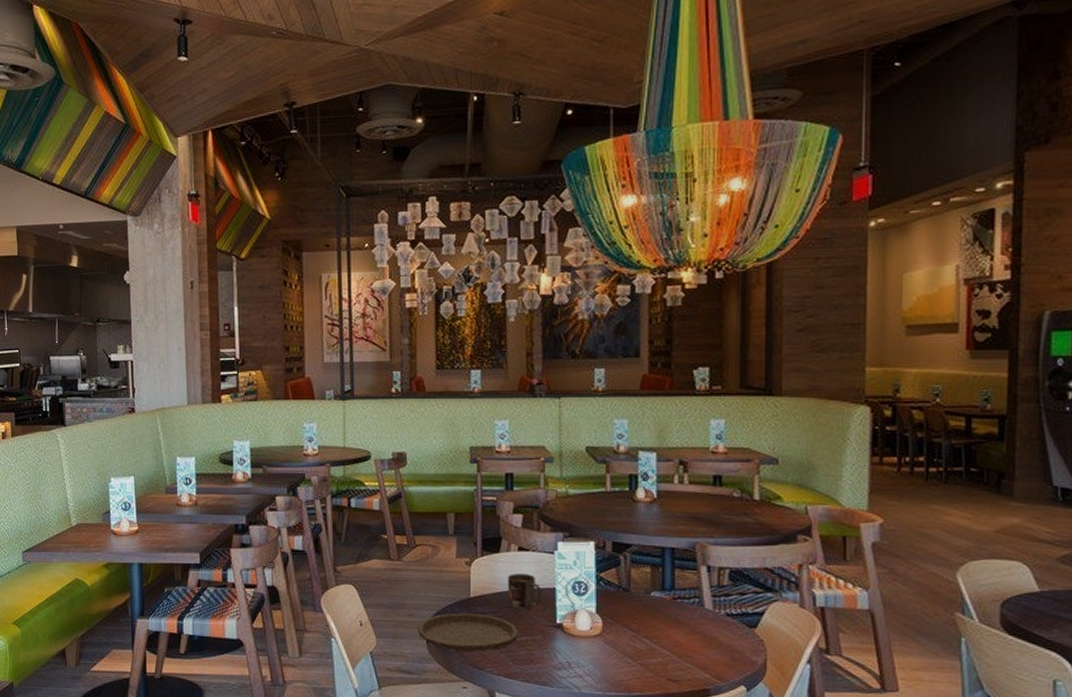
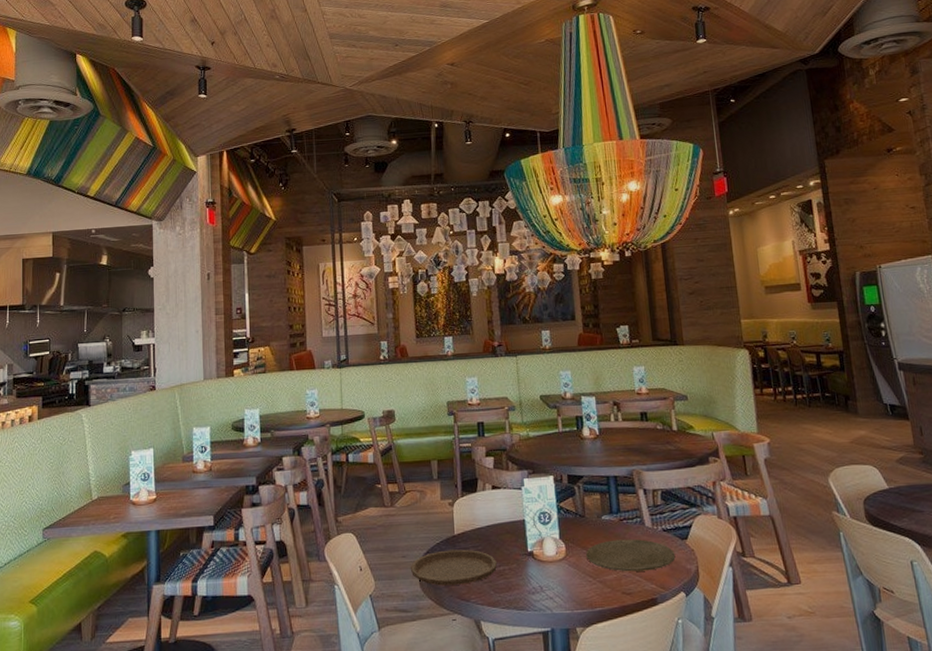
mug: present [507,574,542,610] -> none [484,509,514,542]
plate: none [627,620,739,659] -> present [586,539,676,572]

